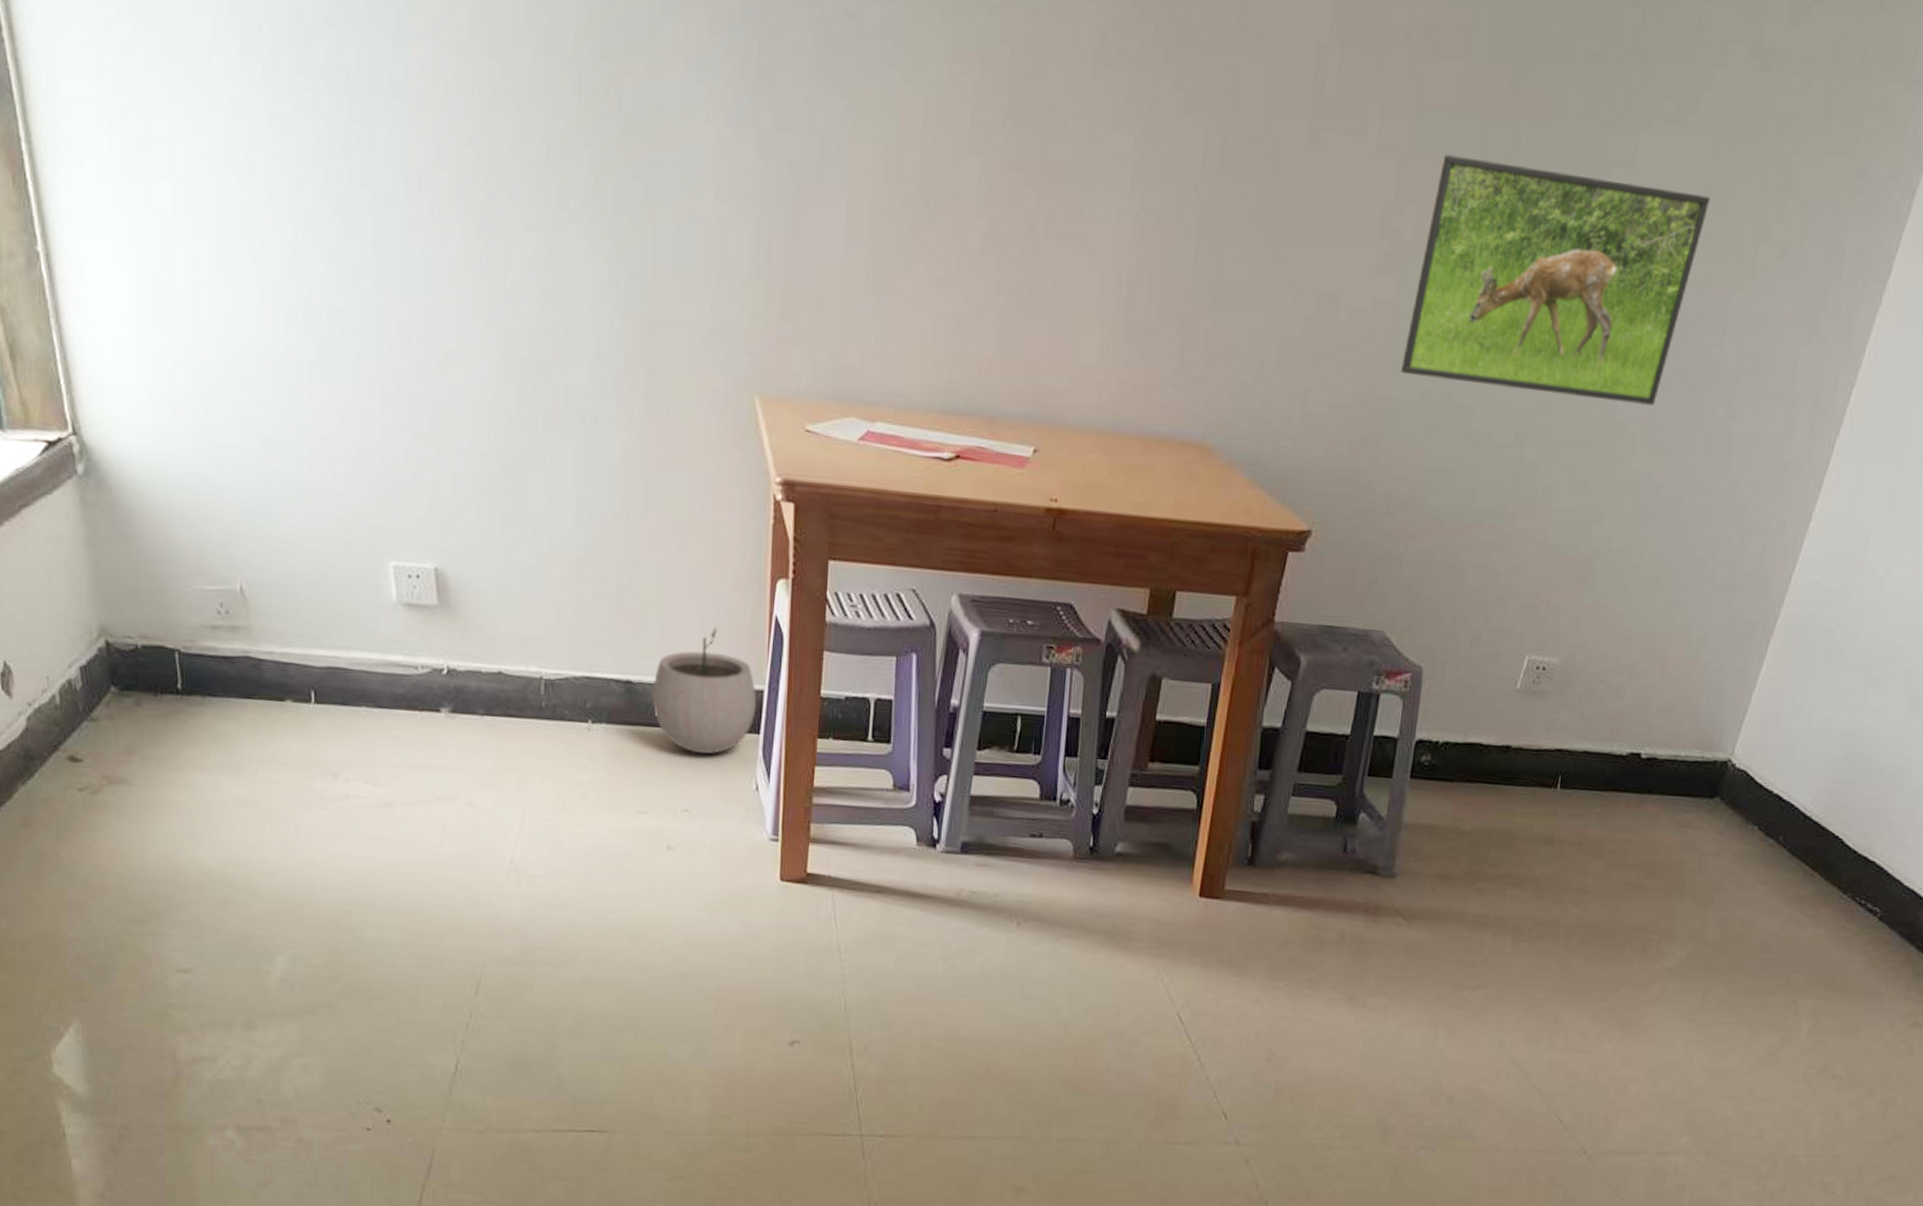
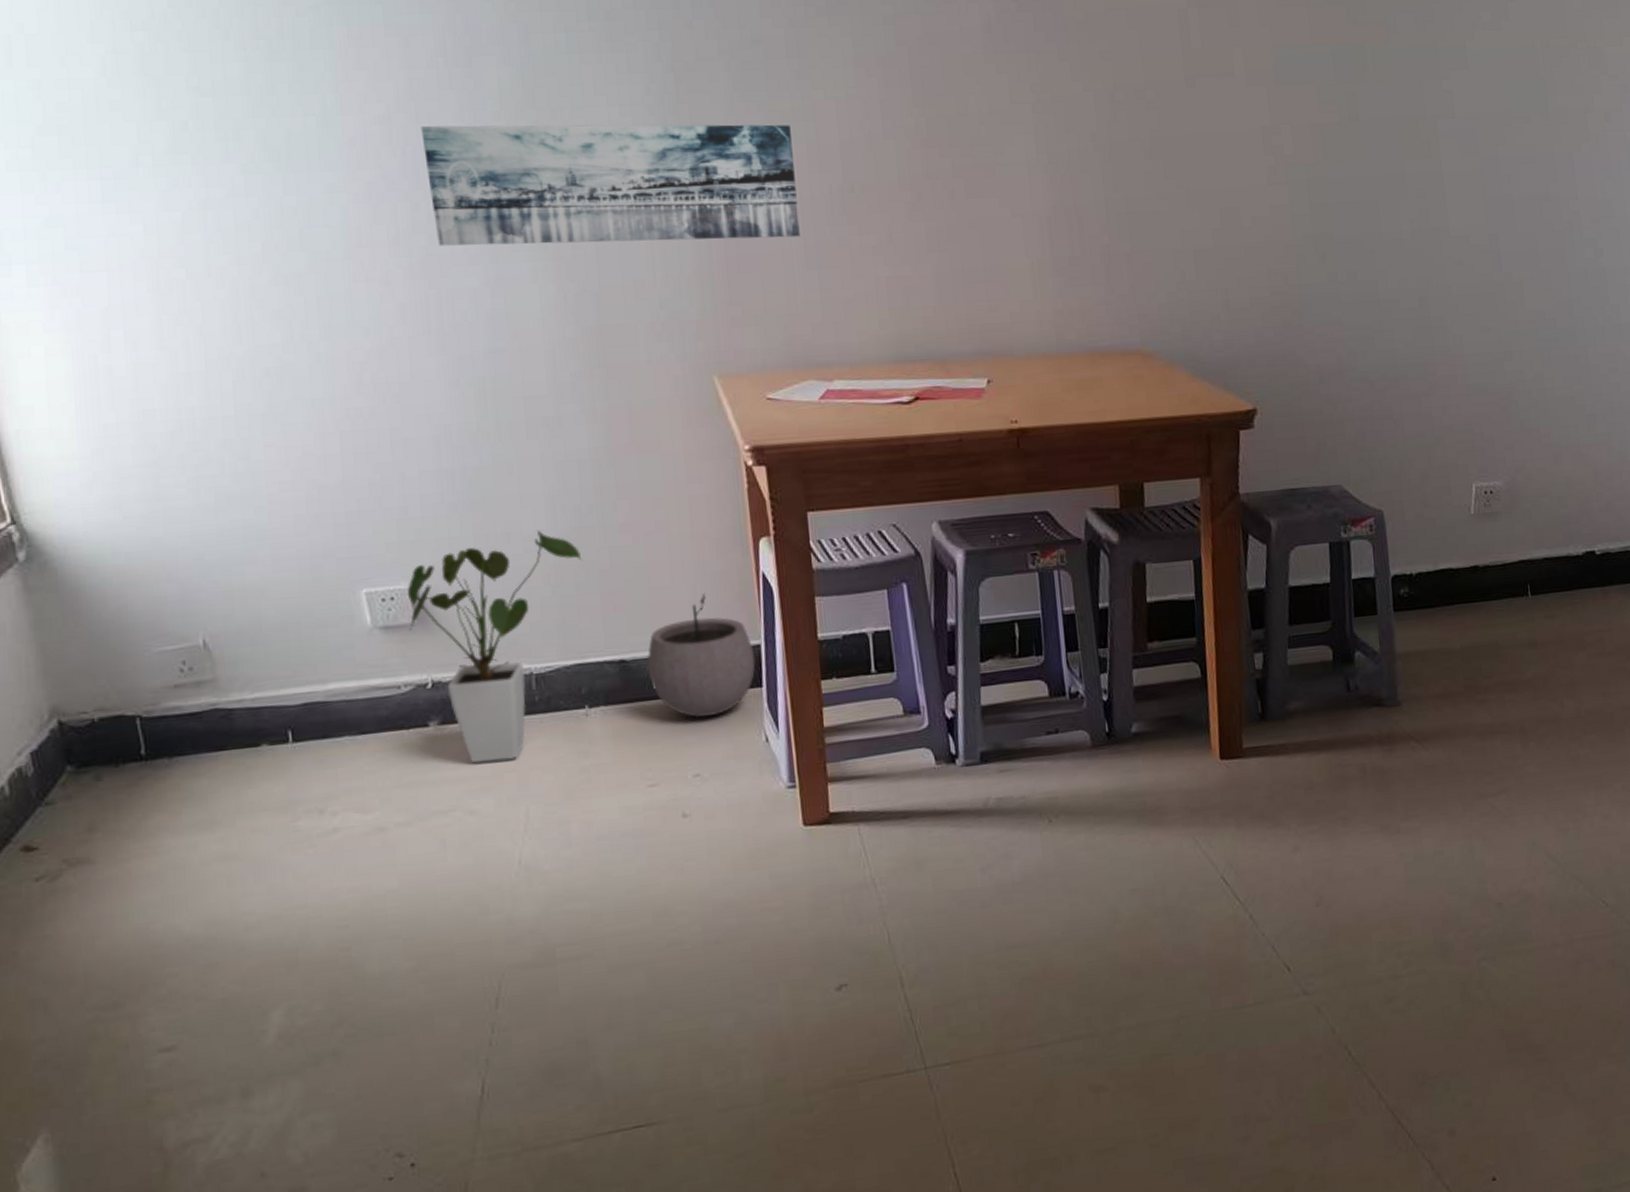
house plant: none [431,531,602,761] -> present [407,530,582,764]
wall art: none [491,62,872,254] -> present [421,124,800,246]
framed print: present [1401,154,1711,406] -> none [1305,80,1538,263]

